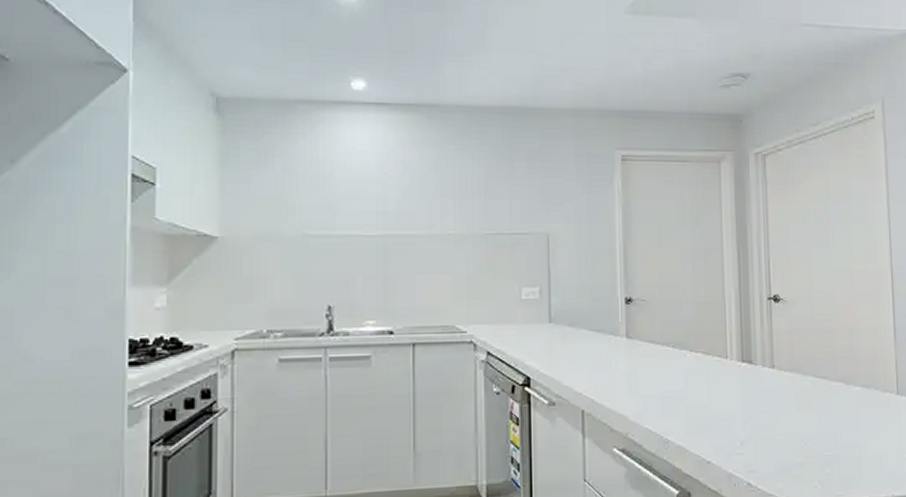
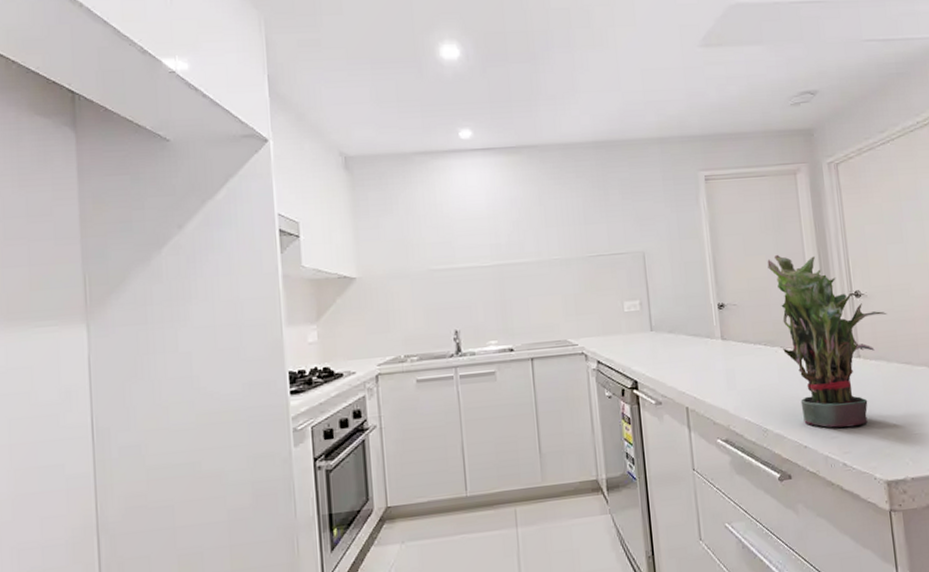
potted plant: none [682,249,806,443] -> present [767,255,887,428]

